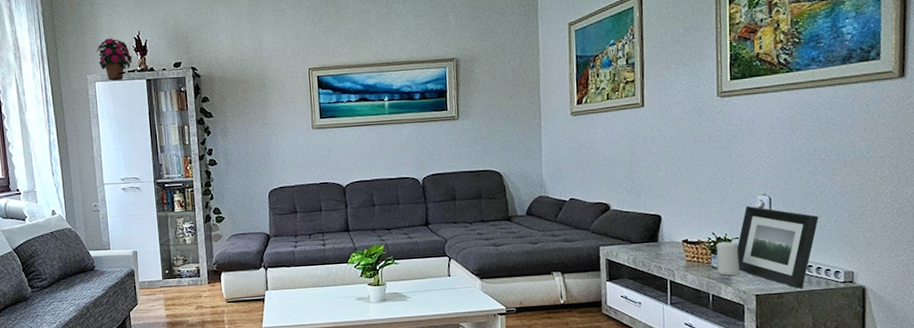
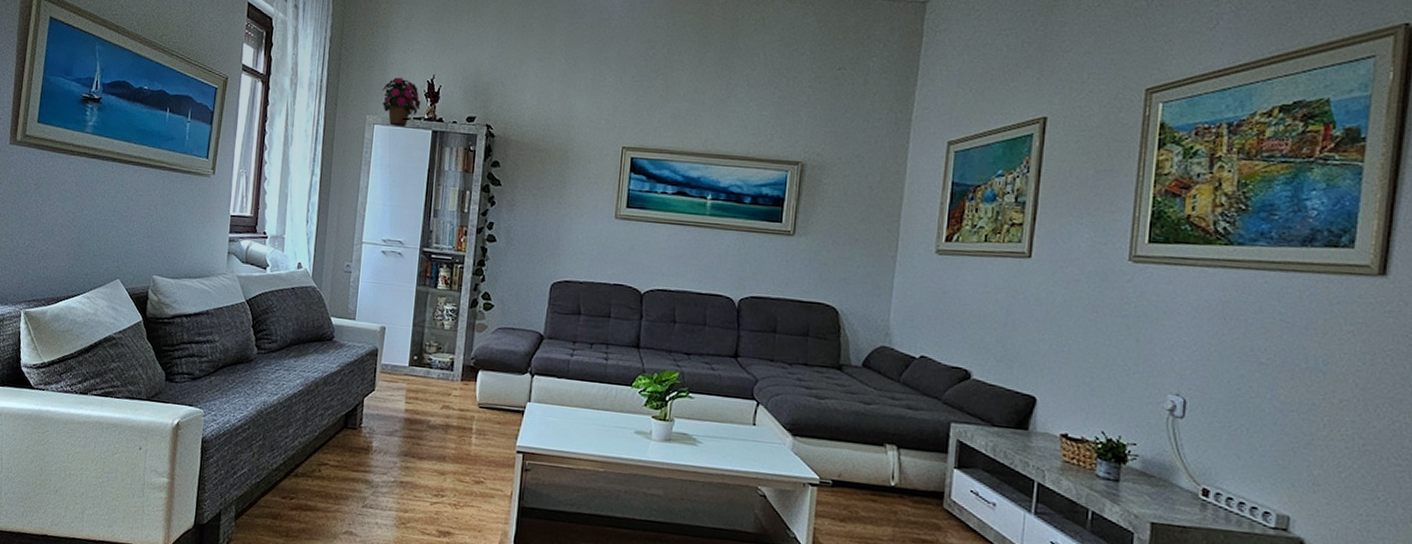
candle: present [716,241,741,276] -> none [1102,444,1135,493]
picture frame: present [737,205,819,288] -> none [1131,404,1249,525]

